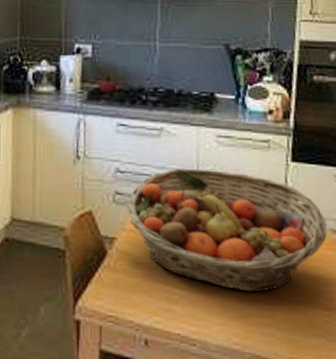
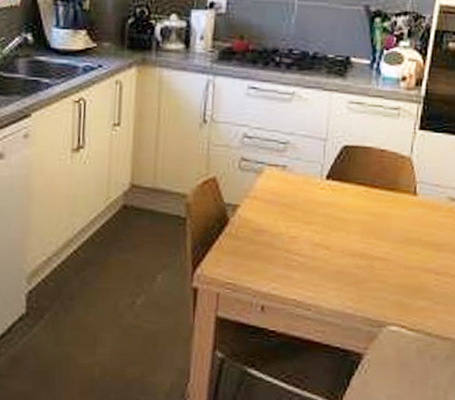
fruit basket: present [126,169,327,292] -> none [251,135,446,258]

